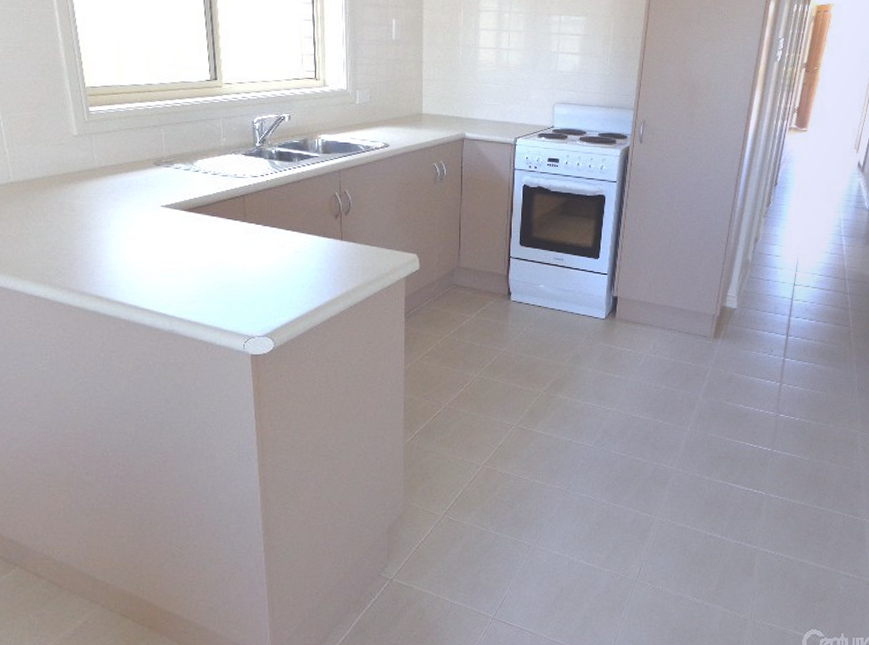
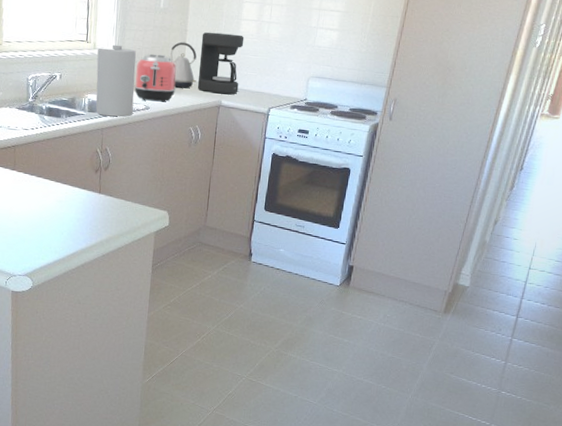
paper towel holder: none [328,80,371,157] -> present [95,44,137,118]
toaster: none [370,88,415,138] -> present [134,53,177,102]
kettle: none [407,74,437,123] -> present [170,41,197,89]
coffee maker: none [438,62,484,127] -> present [197,32,244,95]

